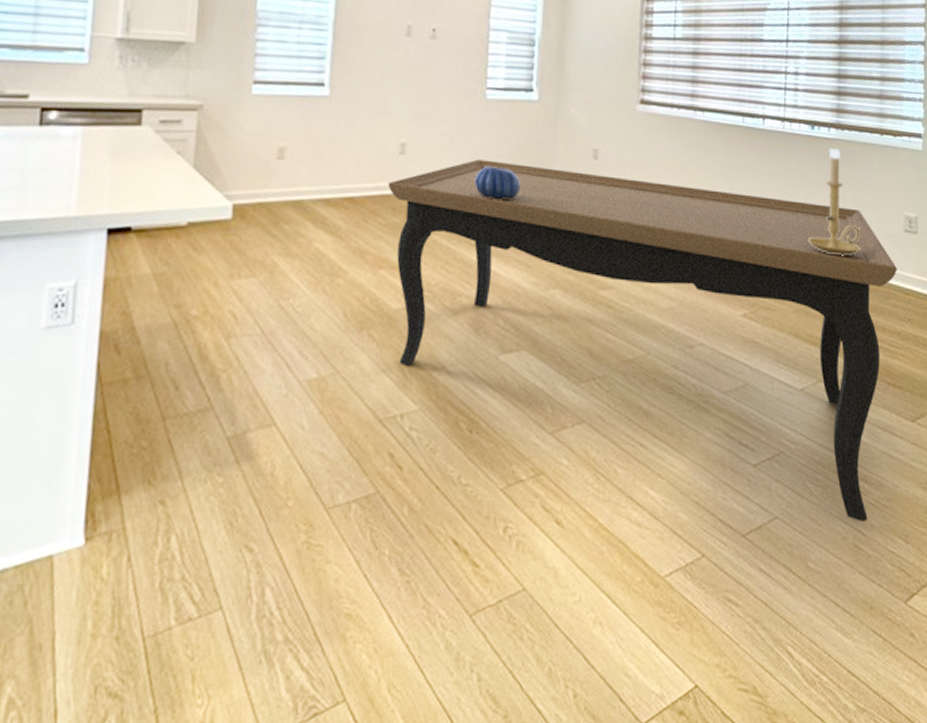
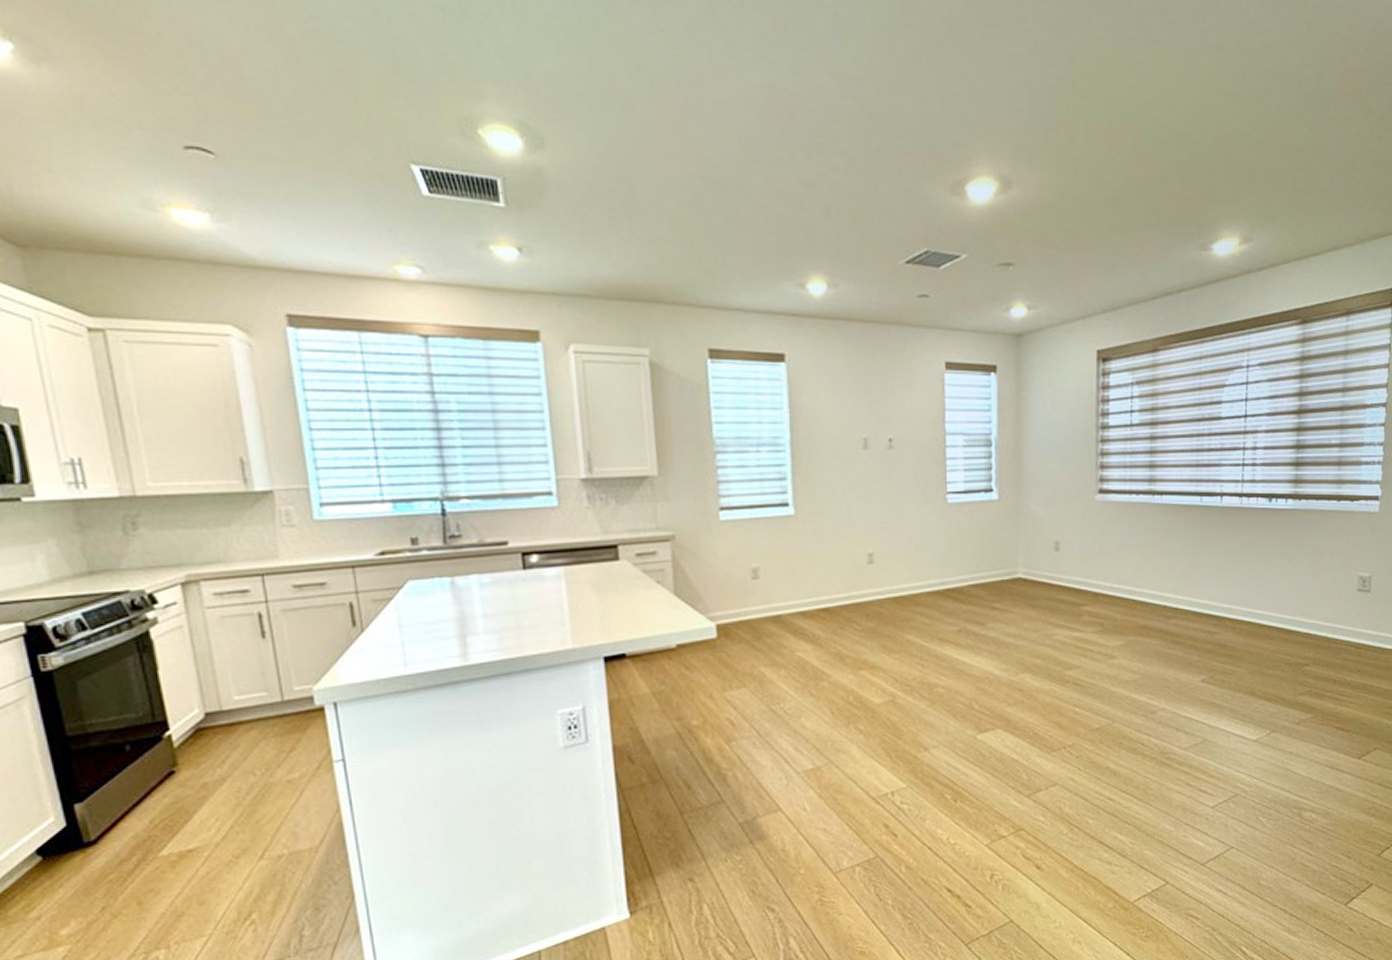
dining table: present [388,159,897,521] -> none [860,561,1349,845]
decorative bowl: present [474,166,521,201] -> none [942,567,987,598]
candle holder: present [807,148,861,257] -> none [1263,518,1316,619]

